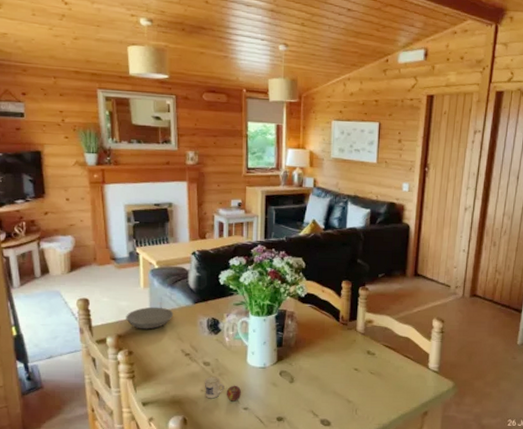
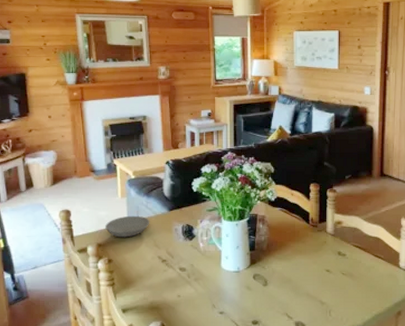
mug: present [204,376,242,402] -> none [181,282,217,306]

